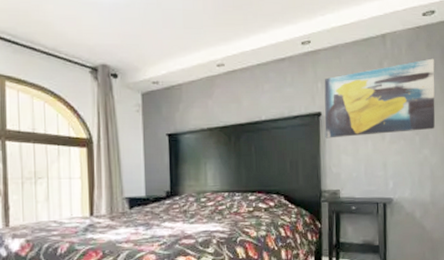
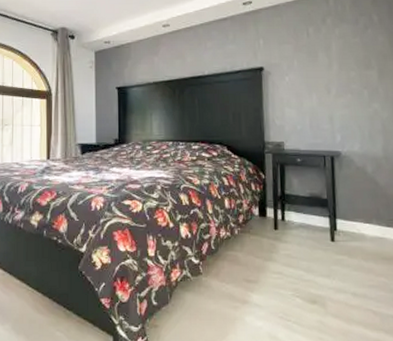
wall art: present [324,58,435,138] -> none [266,14,385,92]

